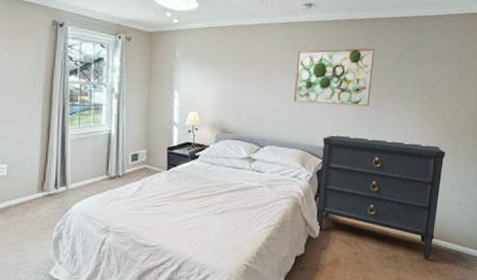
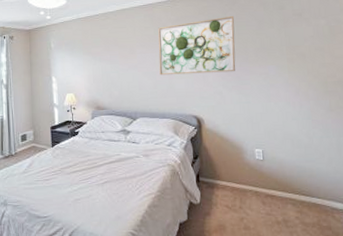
dresser: present [316,135,446,260] -> none [193,102,328,223]

